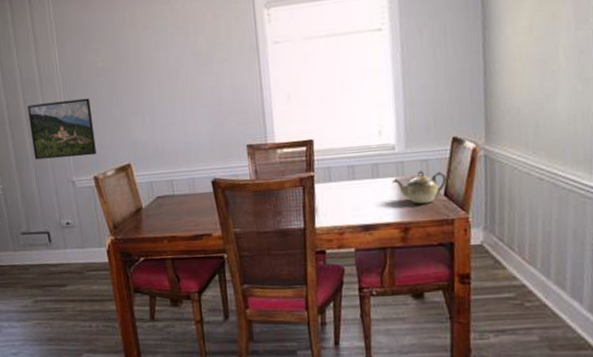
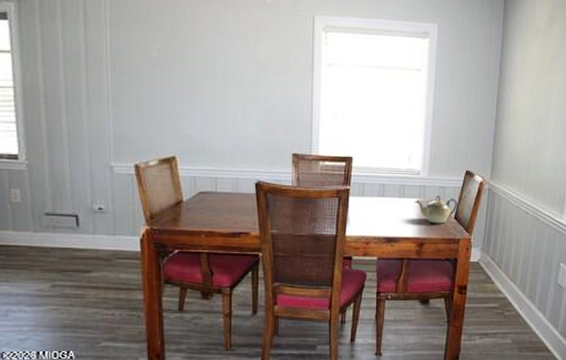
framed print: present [26,98,97,160] -> none [67,82,141,143]

